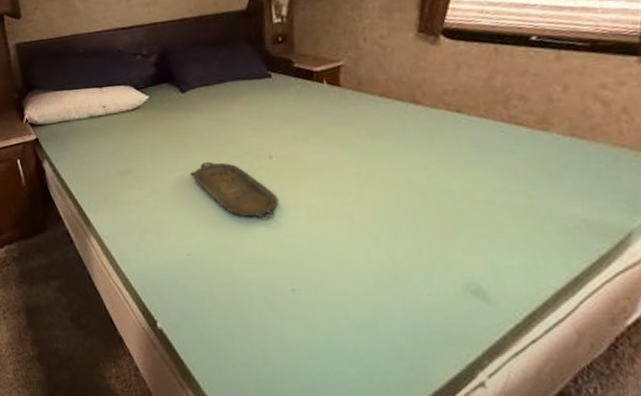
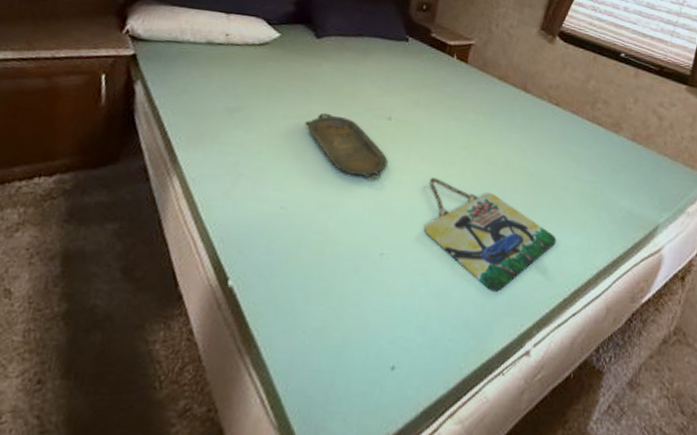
home sign: none [327,210,492,320] -> present [424,178,557,292]

